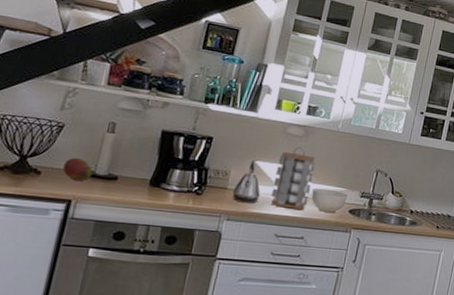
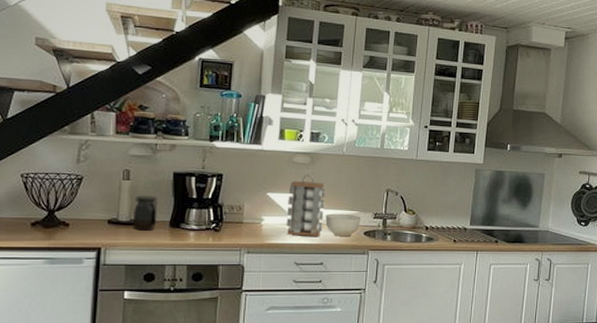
fruit: present [63,158,93,181] -> none [89,208,115,229]
jar: none [109,150,141,188] -> present [132,196,158,231]
kettle: present [232,160,261,204] -> none [249,192,276,235]

